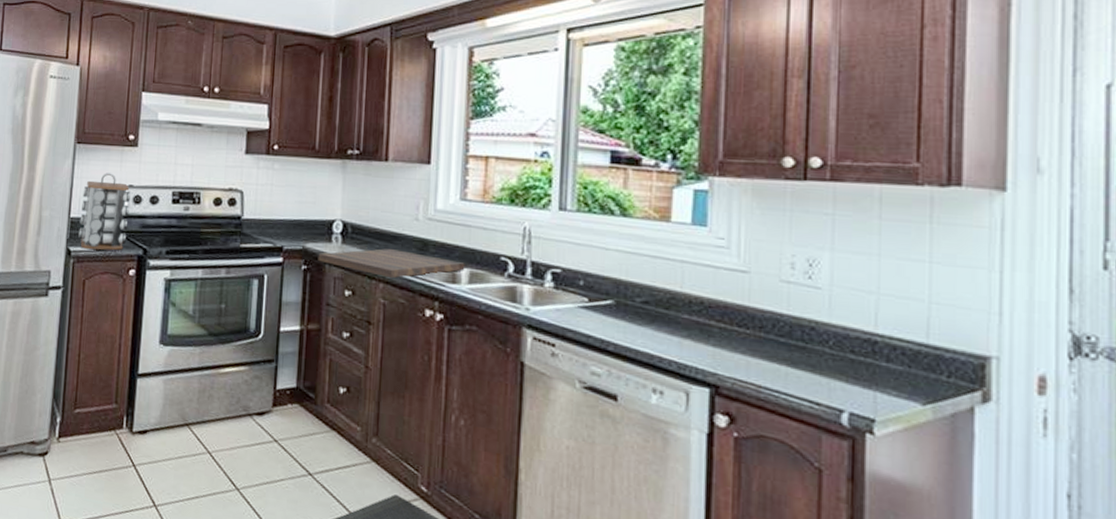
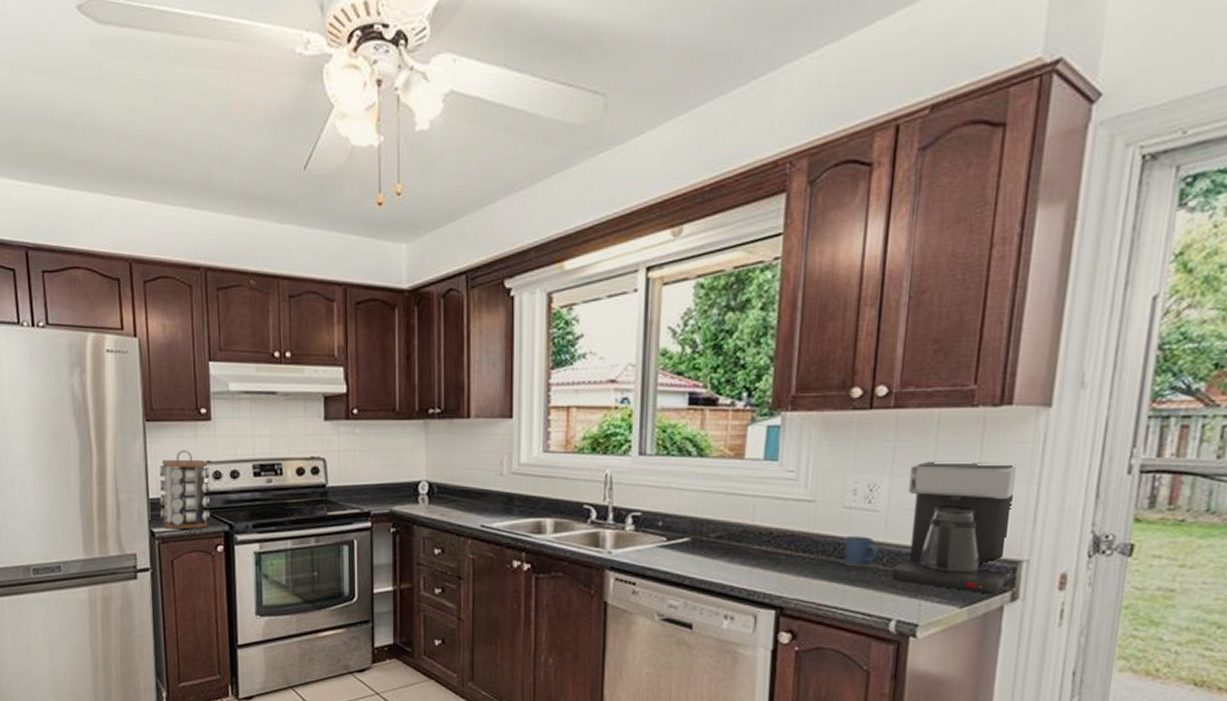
cutting board: present [318,248,465,279] -> none [406,504,550,534]
mug: none [784,312,824,349] -> present [844,535,879,567]
coffee maker: none [840,238,980,392] -> present [891,461,1016,594]

